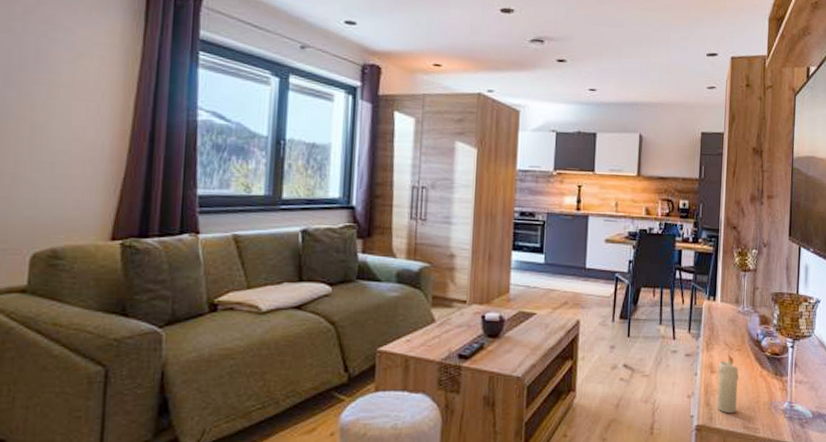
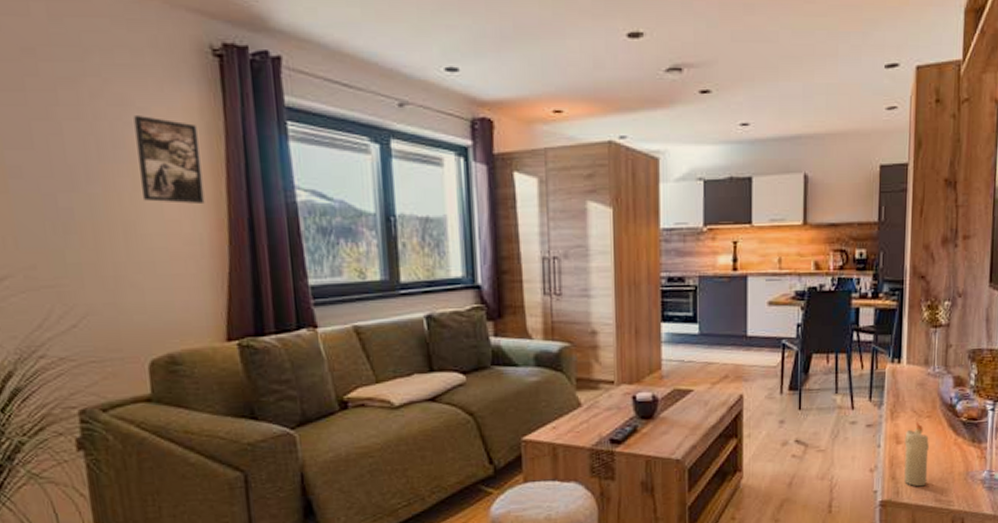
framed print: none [55,34,116,115] -> present [133,116,205,204]

